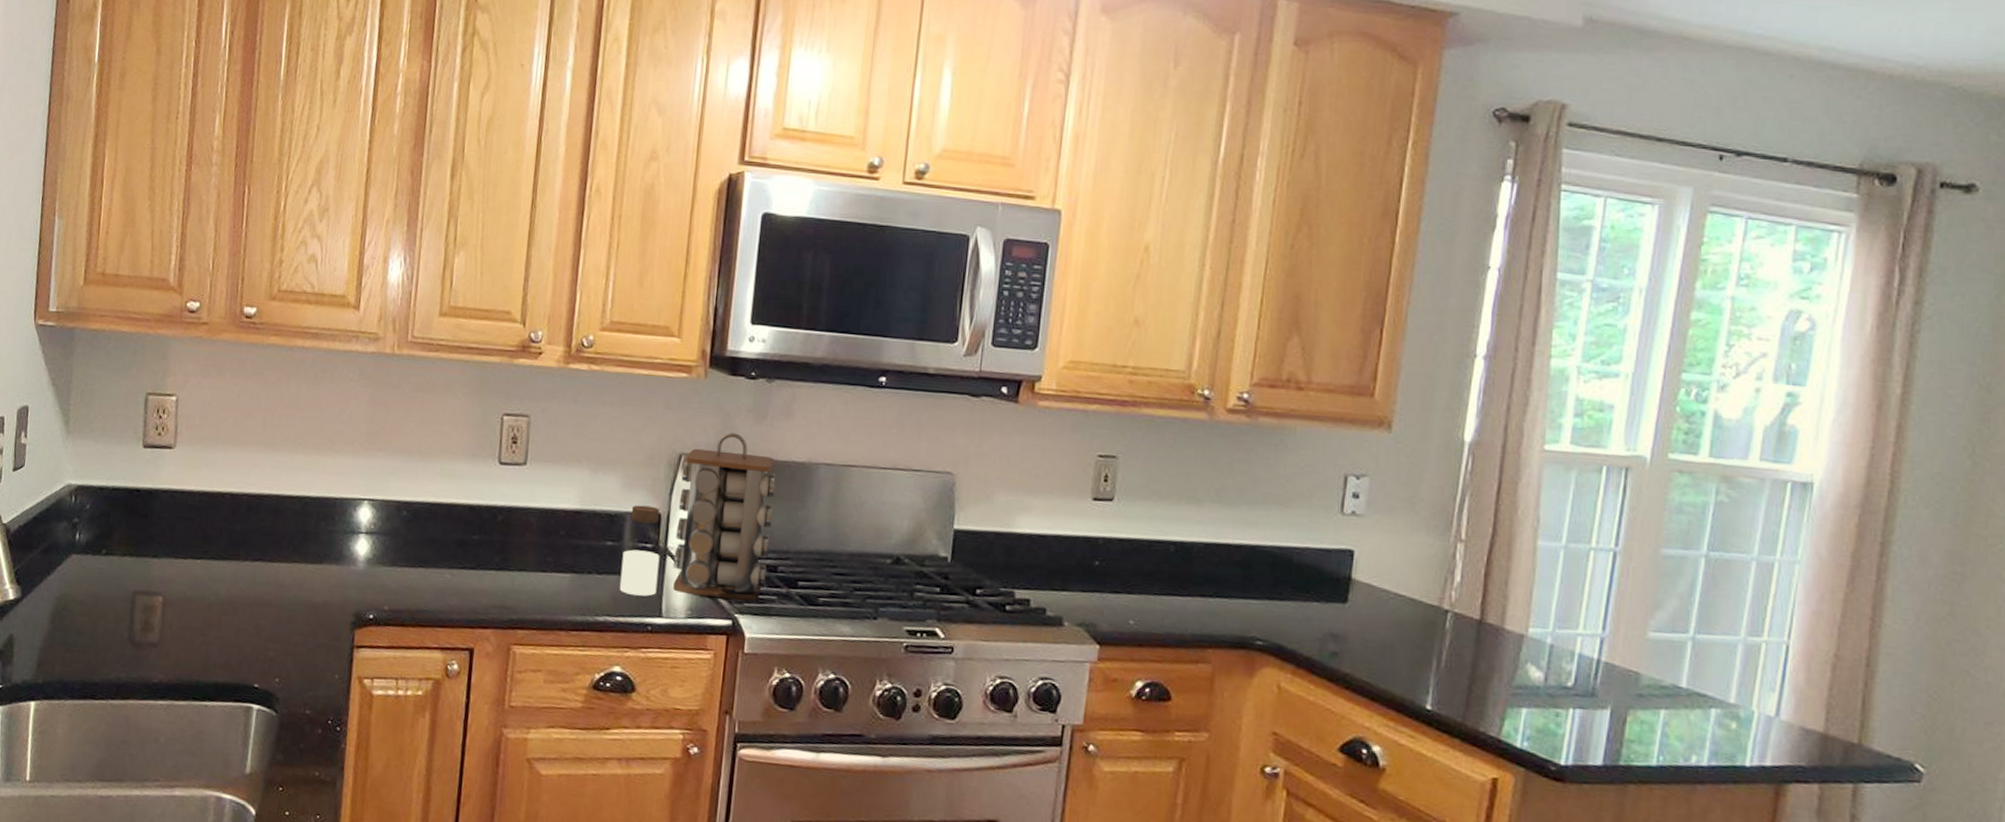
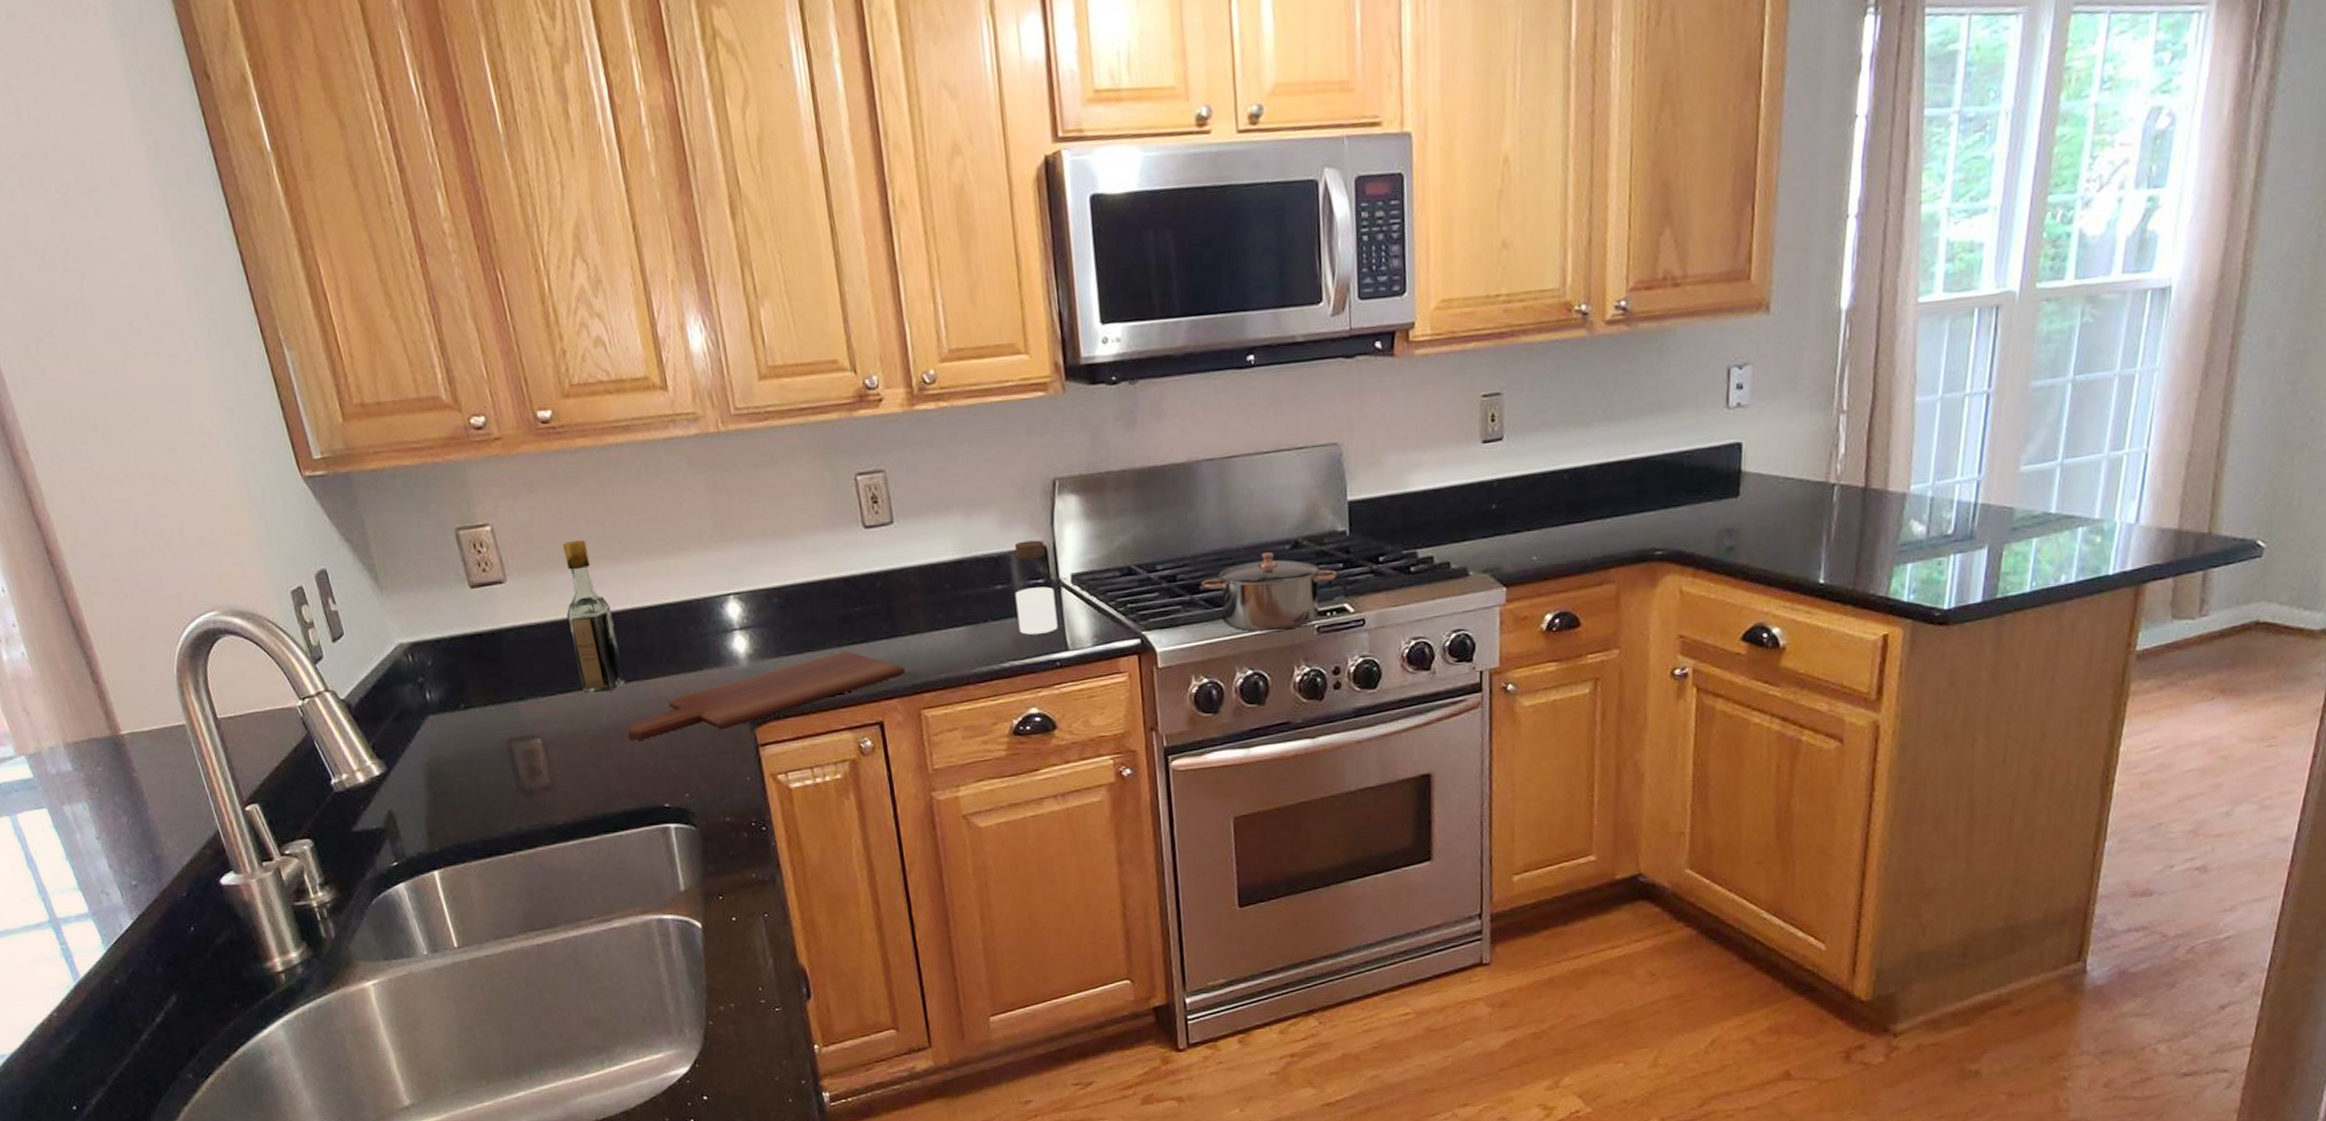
bottle: none [212,423,258,567] -> present [563,539,626,694]
cutting board: none [239,573,506,624] -> present [626,650,906,740]
spice rack: present [673,432,776,602] -> none [1058,445,1168,622]
cooking pot: none [798,561,934,642] -> present [1200,551,1339,632]

